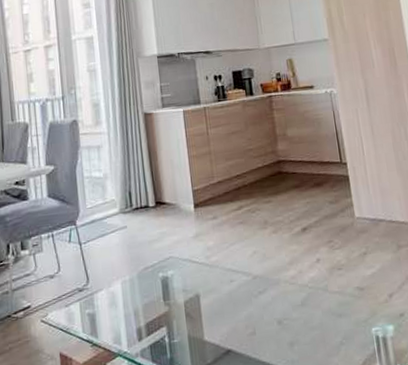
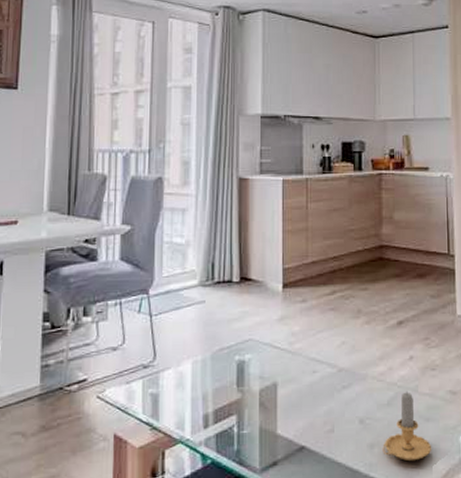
candle: none [301,291,348,355] -> present [382,392,432,462]

